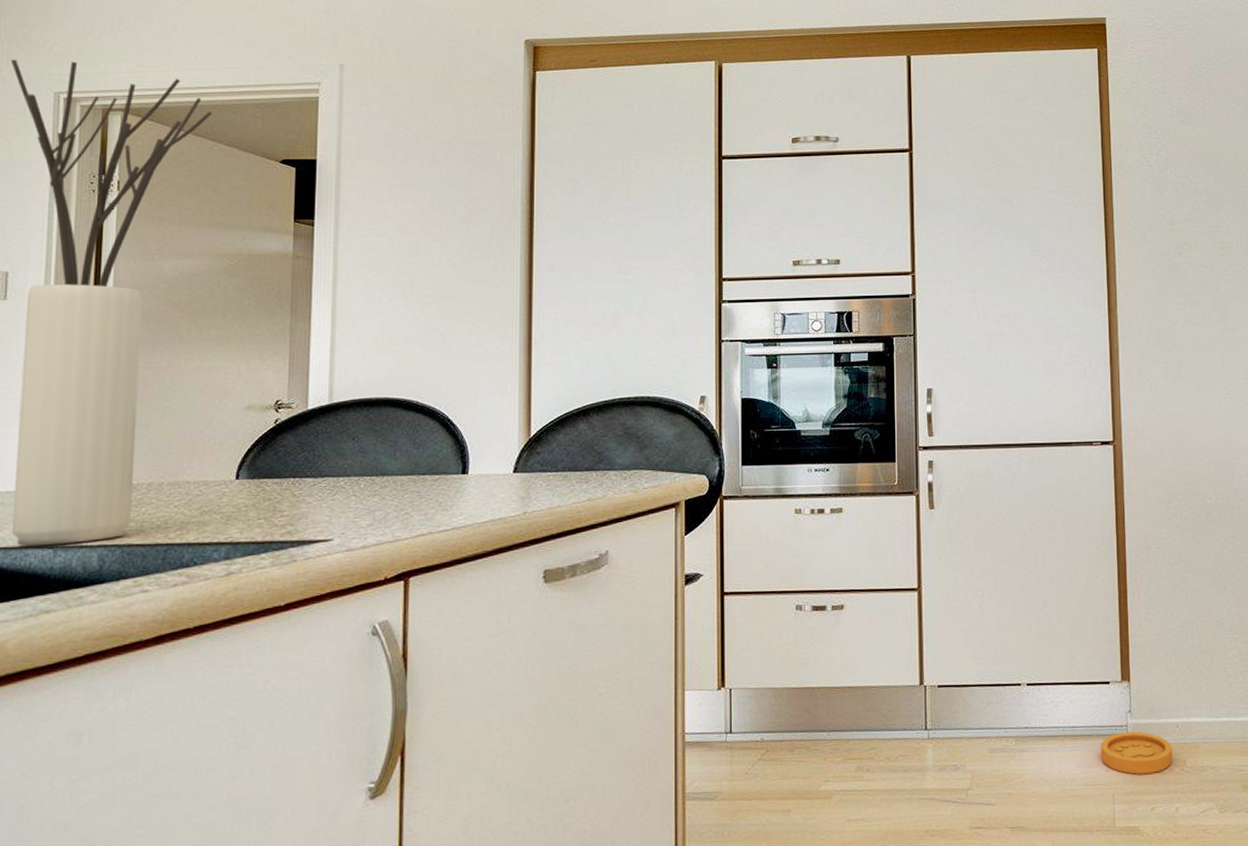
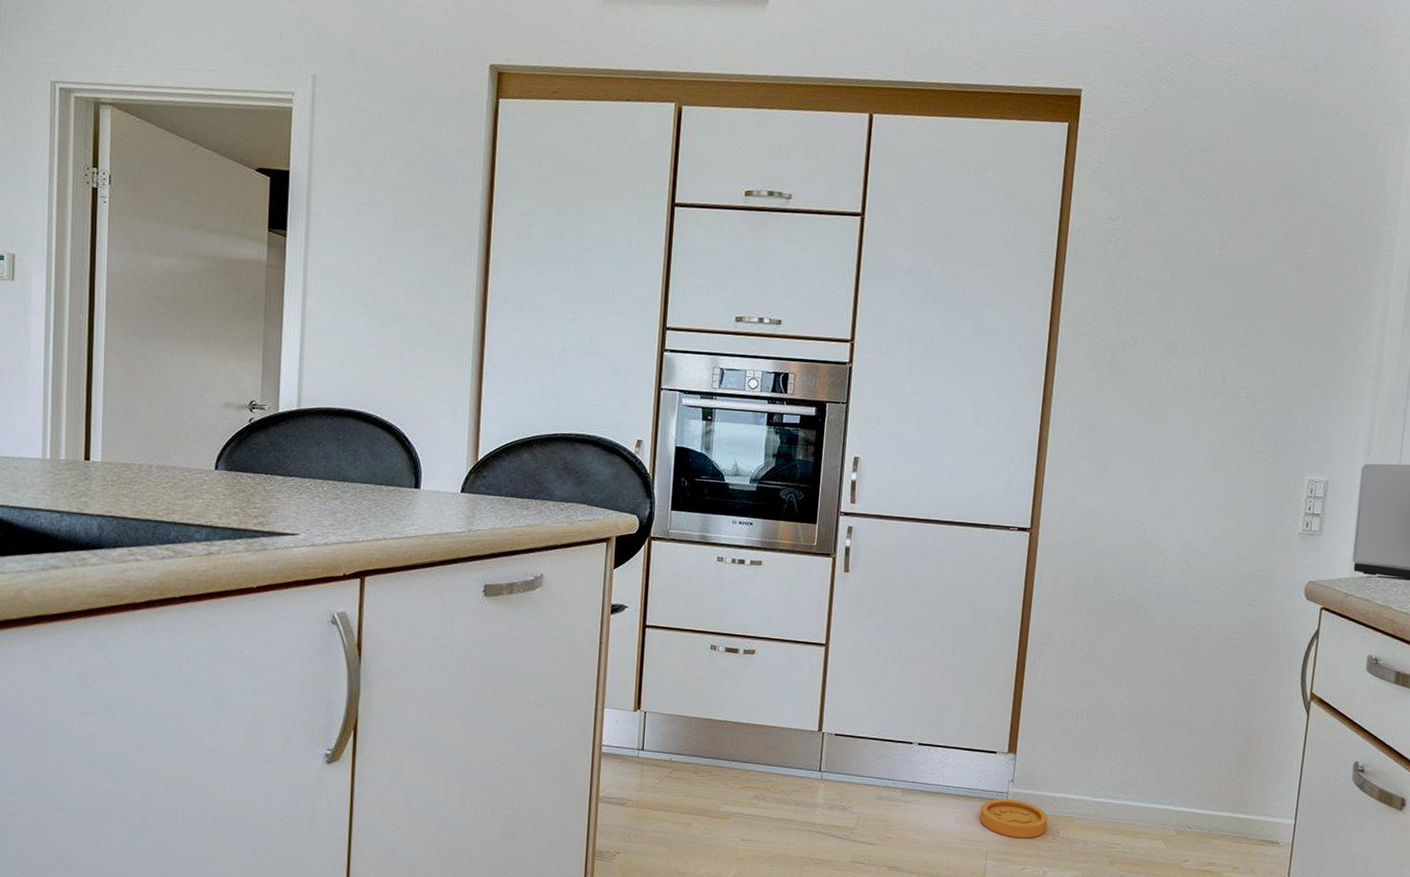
vase: present [10,59,212,546] -> none [10,44,194,510]

